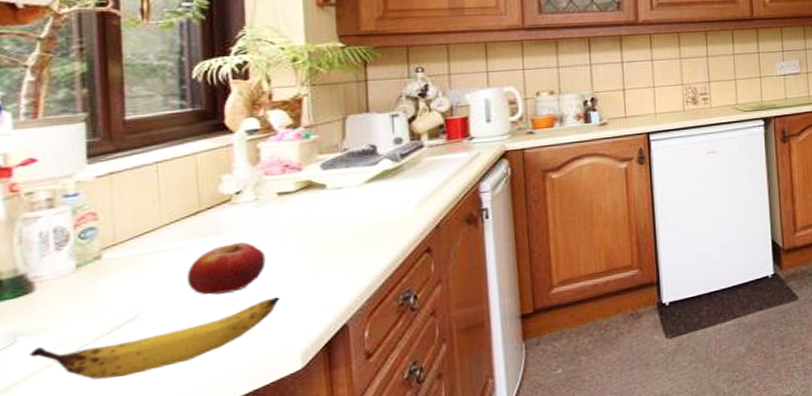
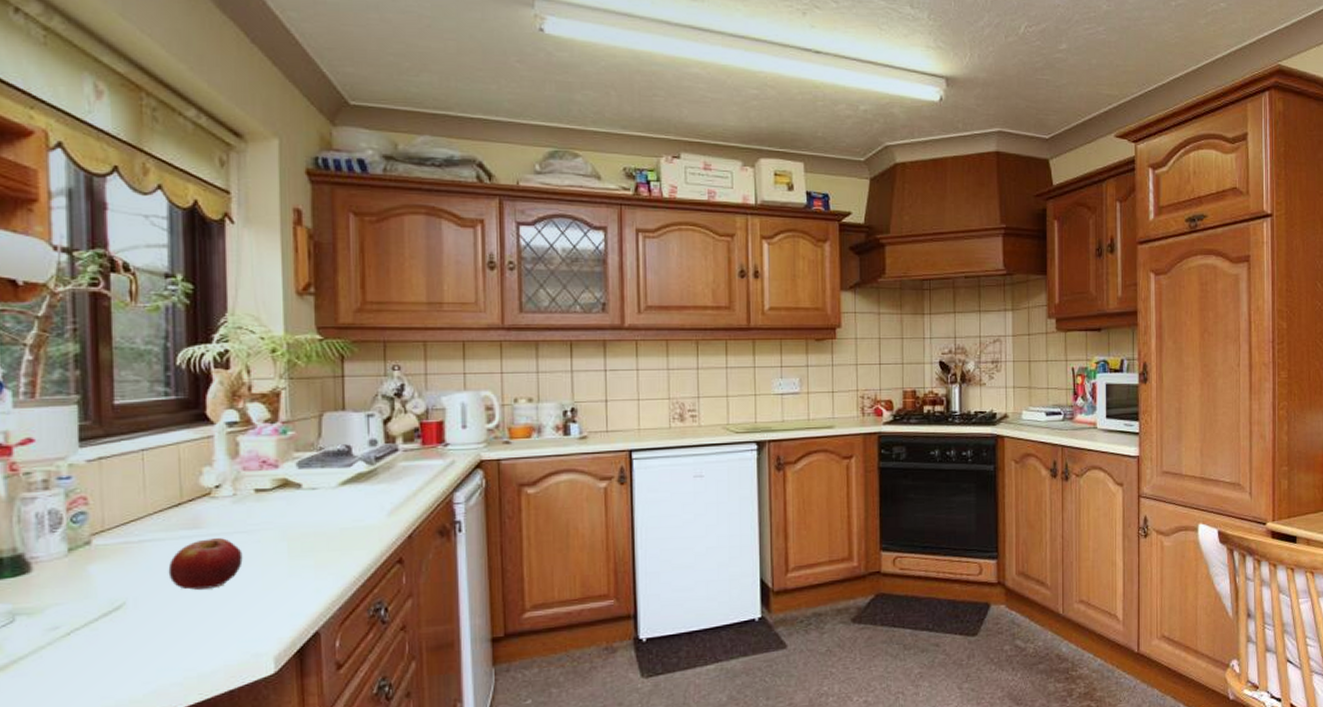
banana: present [29,297,280,381] -> none [25,597,256,666]

